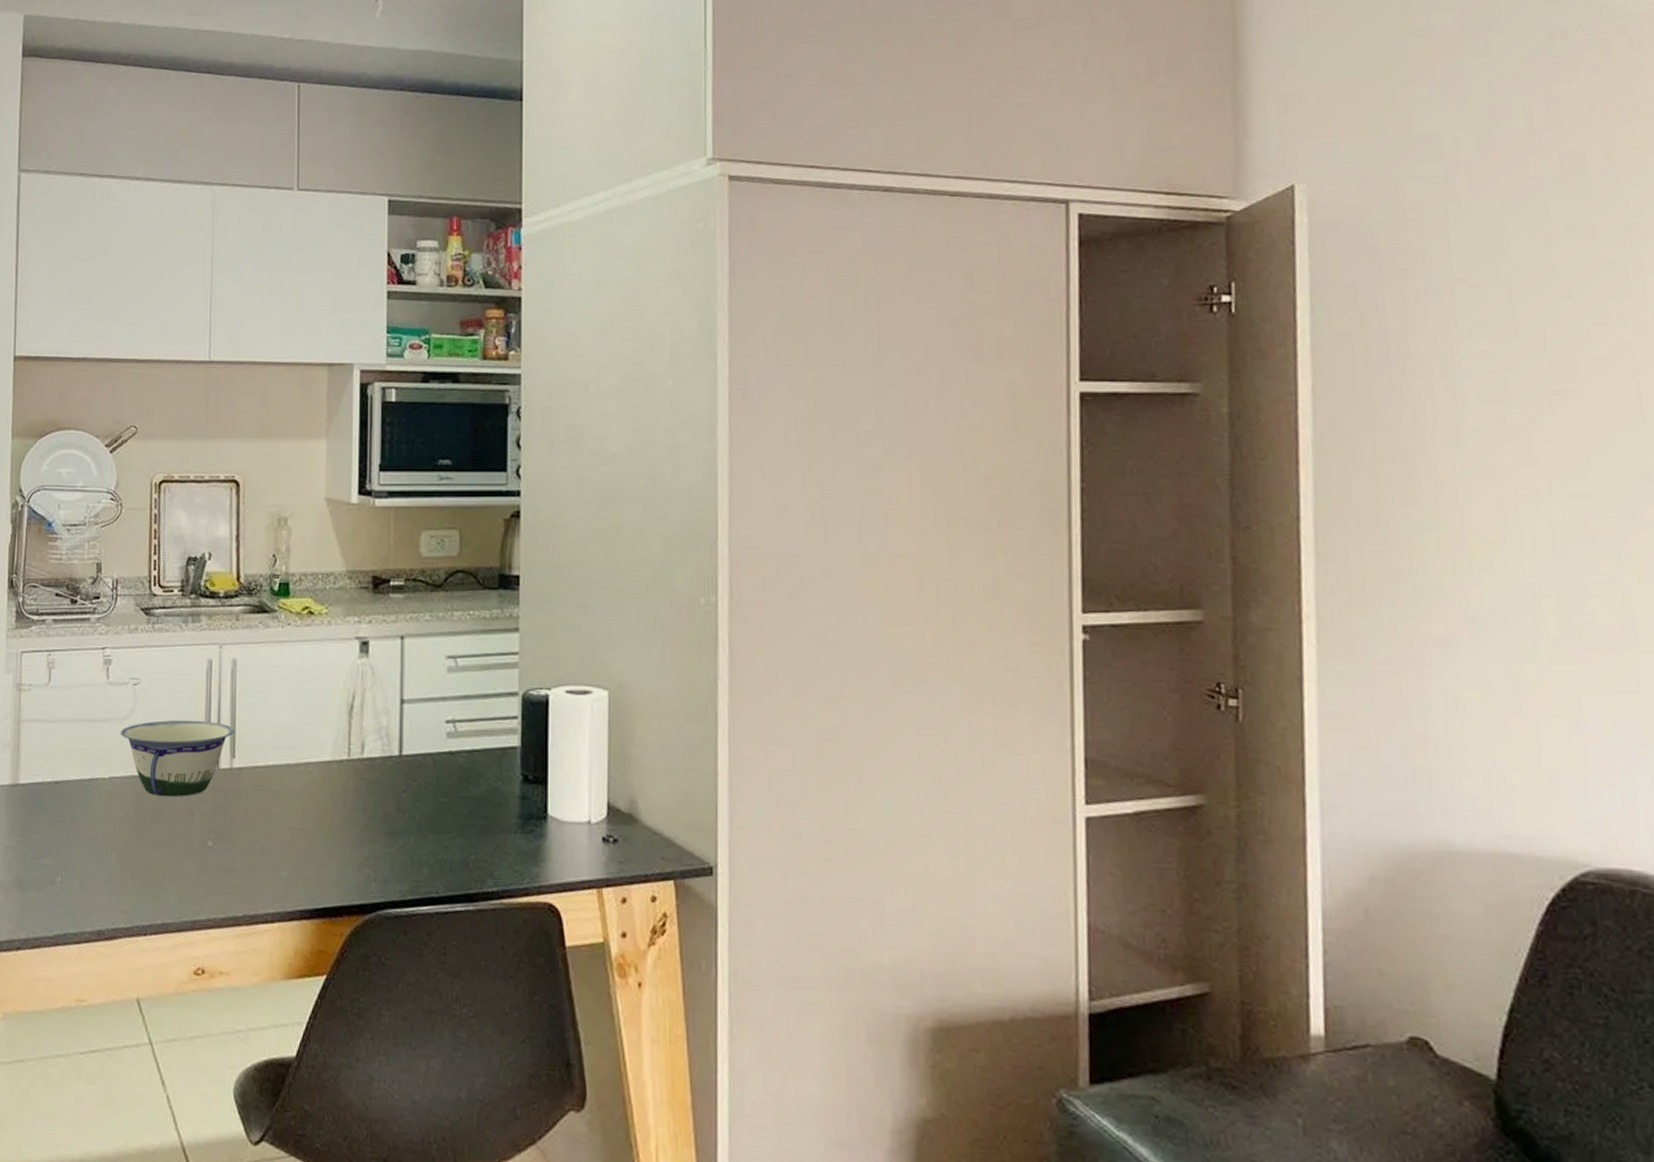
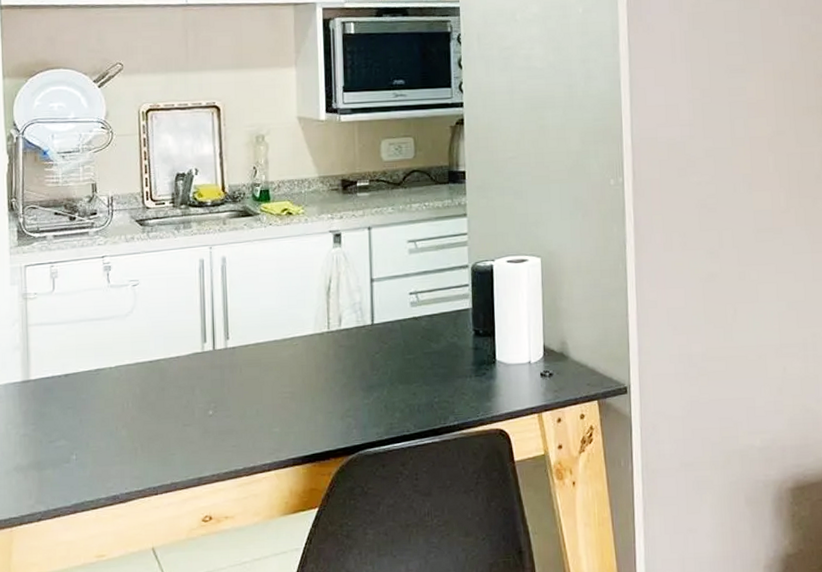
bowl: present [121,720,234,797] -> none [124,310,227,378]

